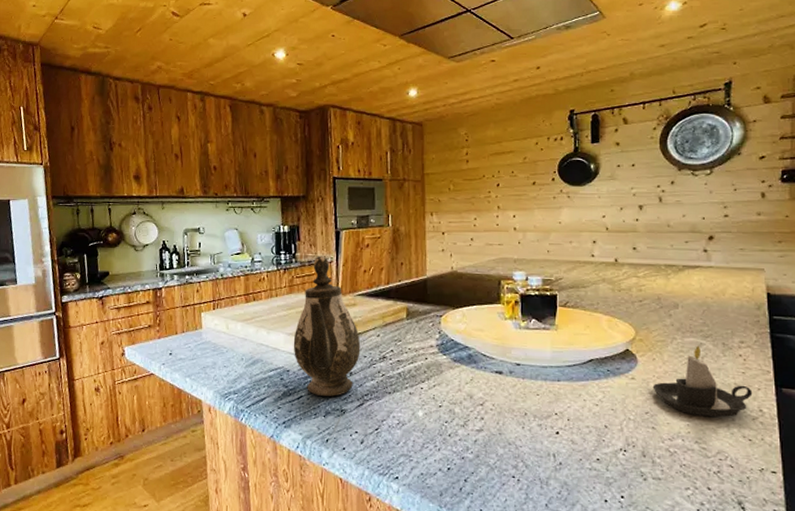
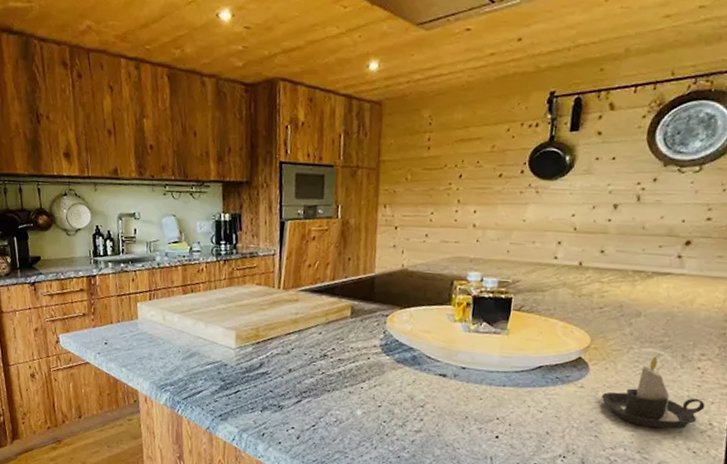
teapot: present [293,256,361,396] -> none [231,247,302,392]

